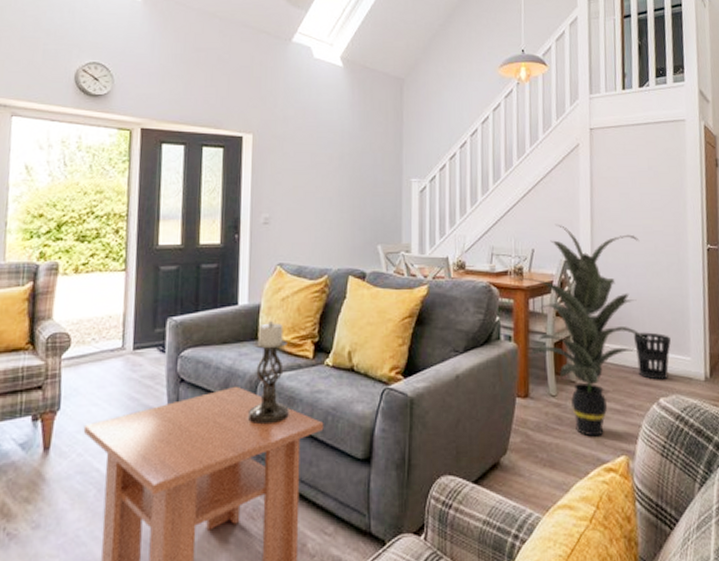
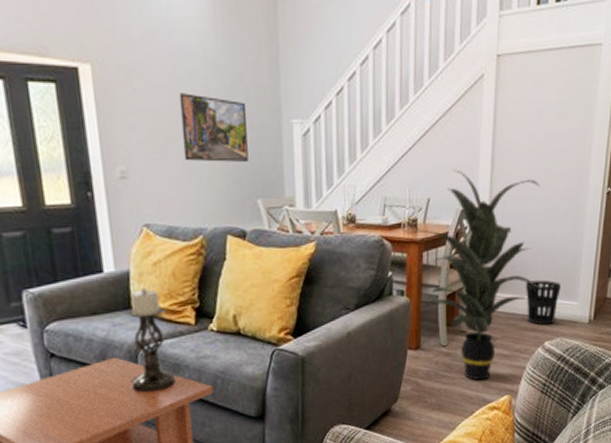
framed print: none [318,157,373,212] -> present [179,93,248,162]

